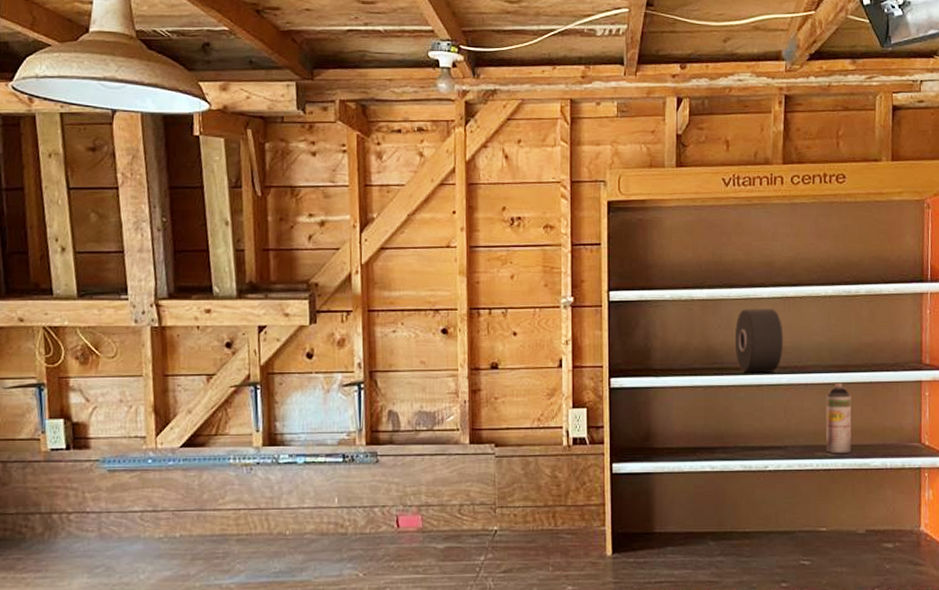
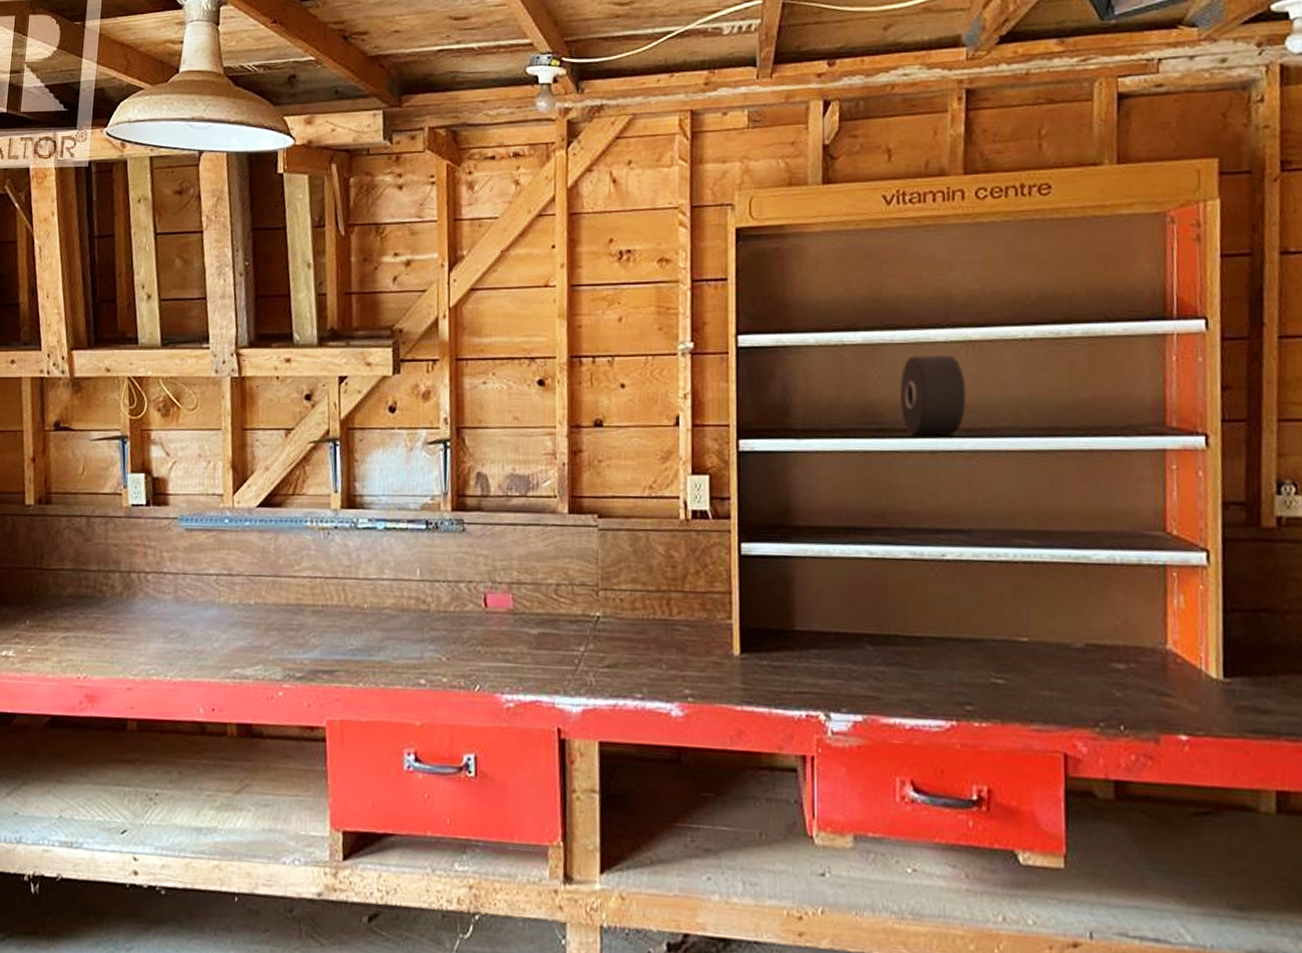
aerosol can: present [825,382,852,454] -> none [1026,449,1064,543]

